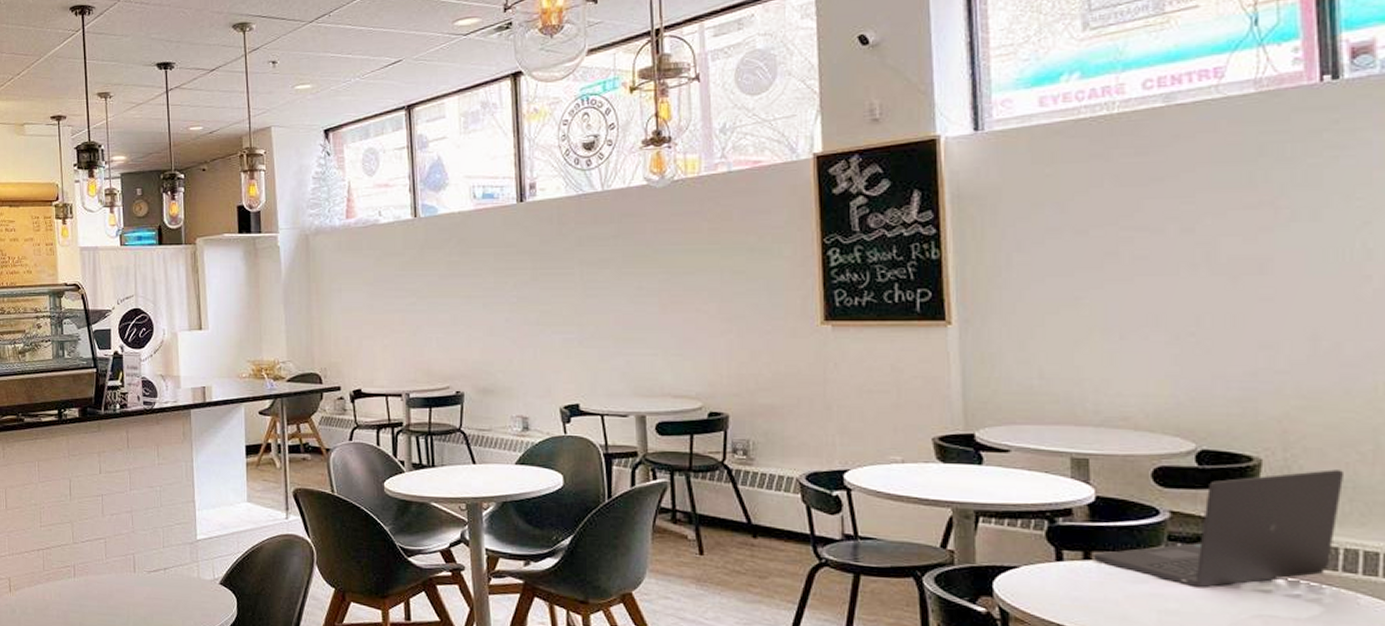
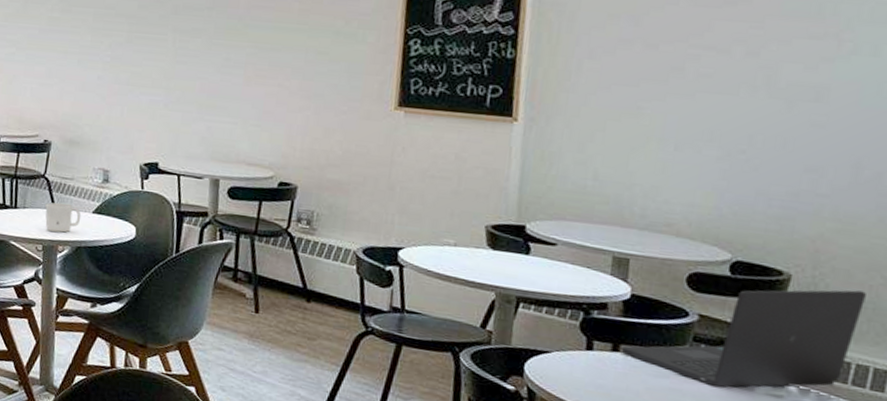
mug: none [465,456,504,488] -> present [45,202,82,233]

